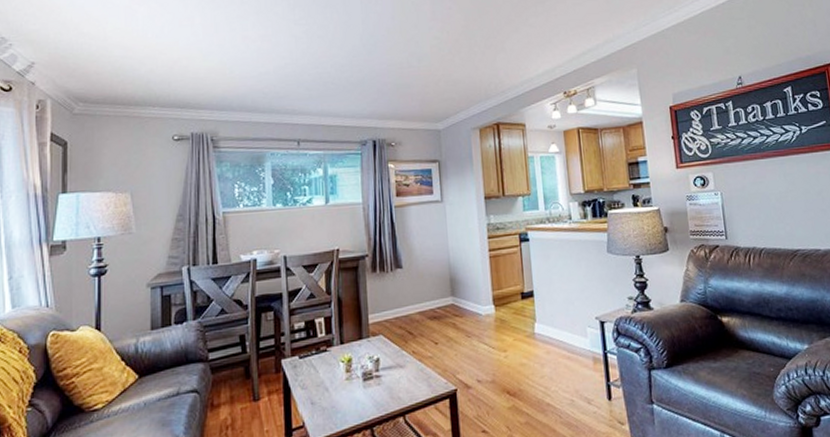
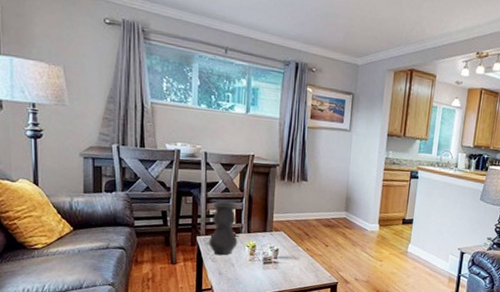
vase: none [295,308,330,380] -> present [208,201,238,256]

